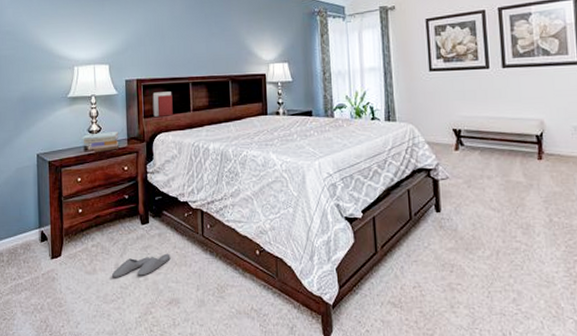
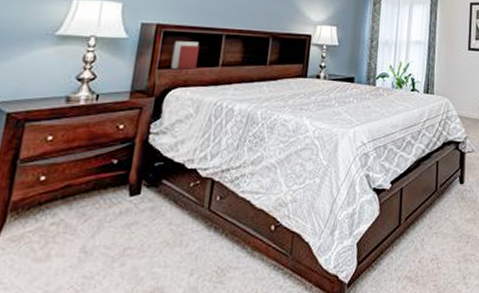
books: present [82,132,120,152] -> none [64,81,121,105]
slippers: present [112,253,171,277] -> none [74,231,162,264]

